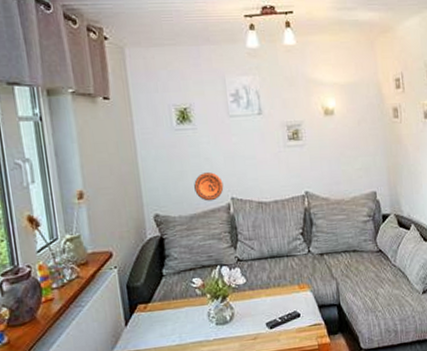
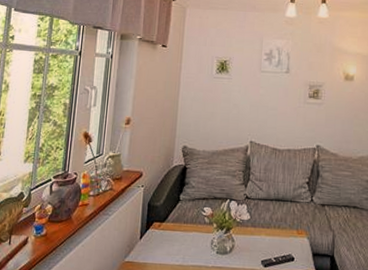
decorative plate: present [194,172,224,202] -> none [220,116,246,142]

